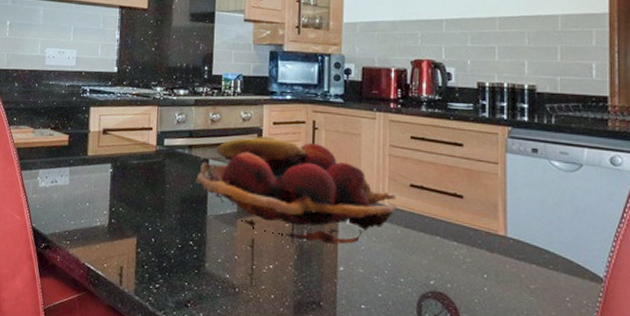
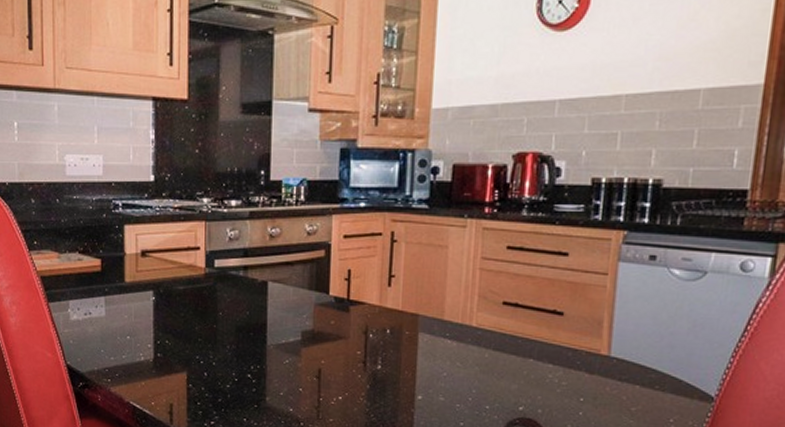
fruit basket: present [195,136,397,244] -> none [252,252,486,371]

